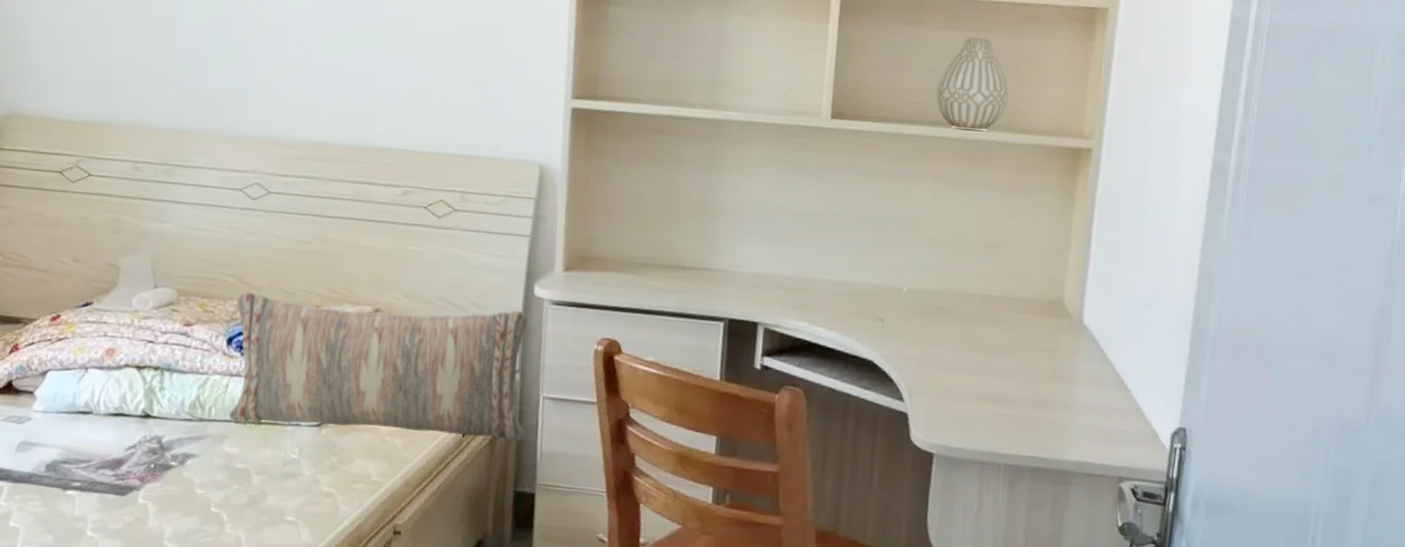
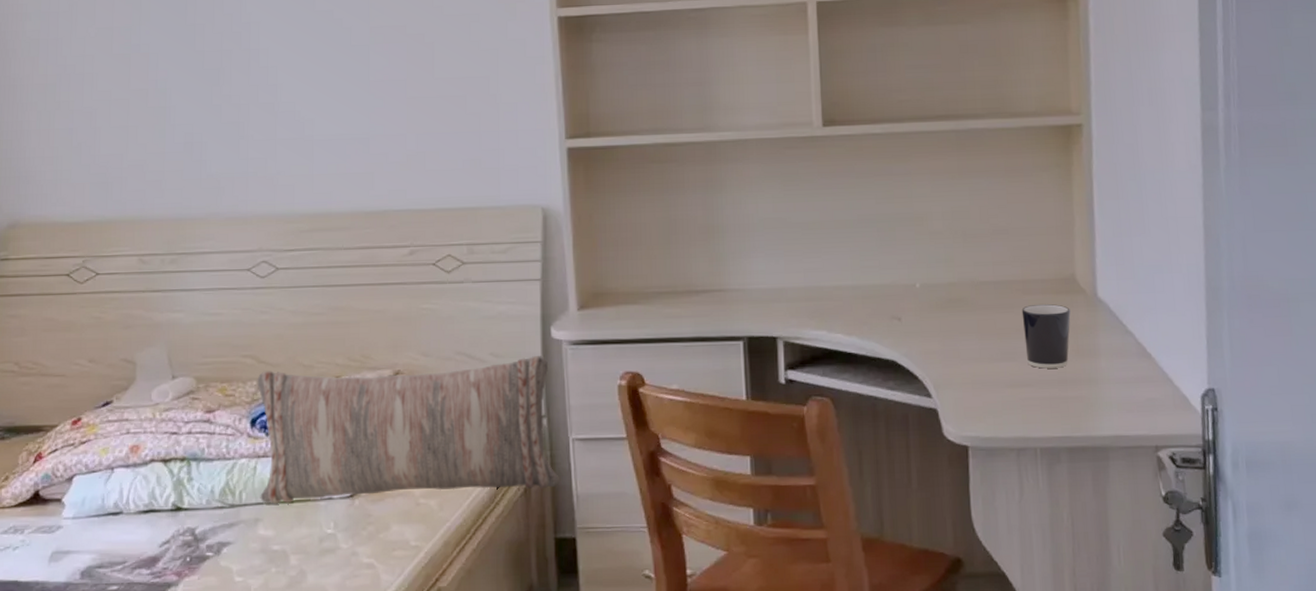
vase: present [936,37,1009,130] -> none [922,30,994,120]
mug: none [1003,323,1054,389] -> present [1021,304,1071,369]

